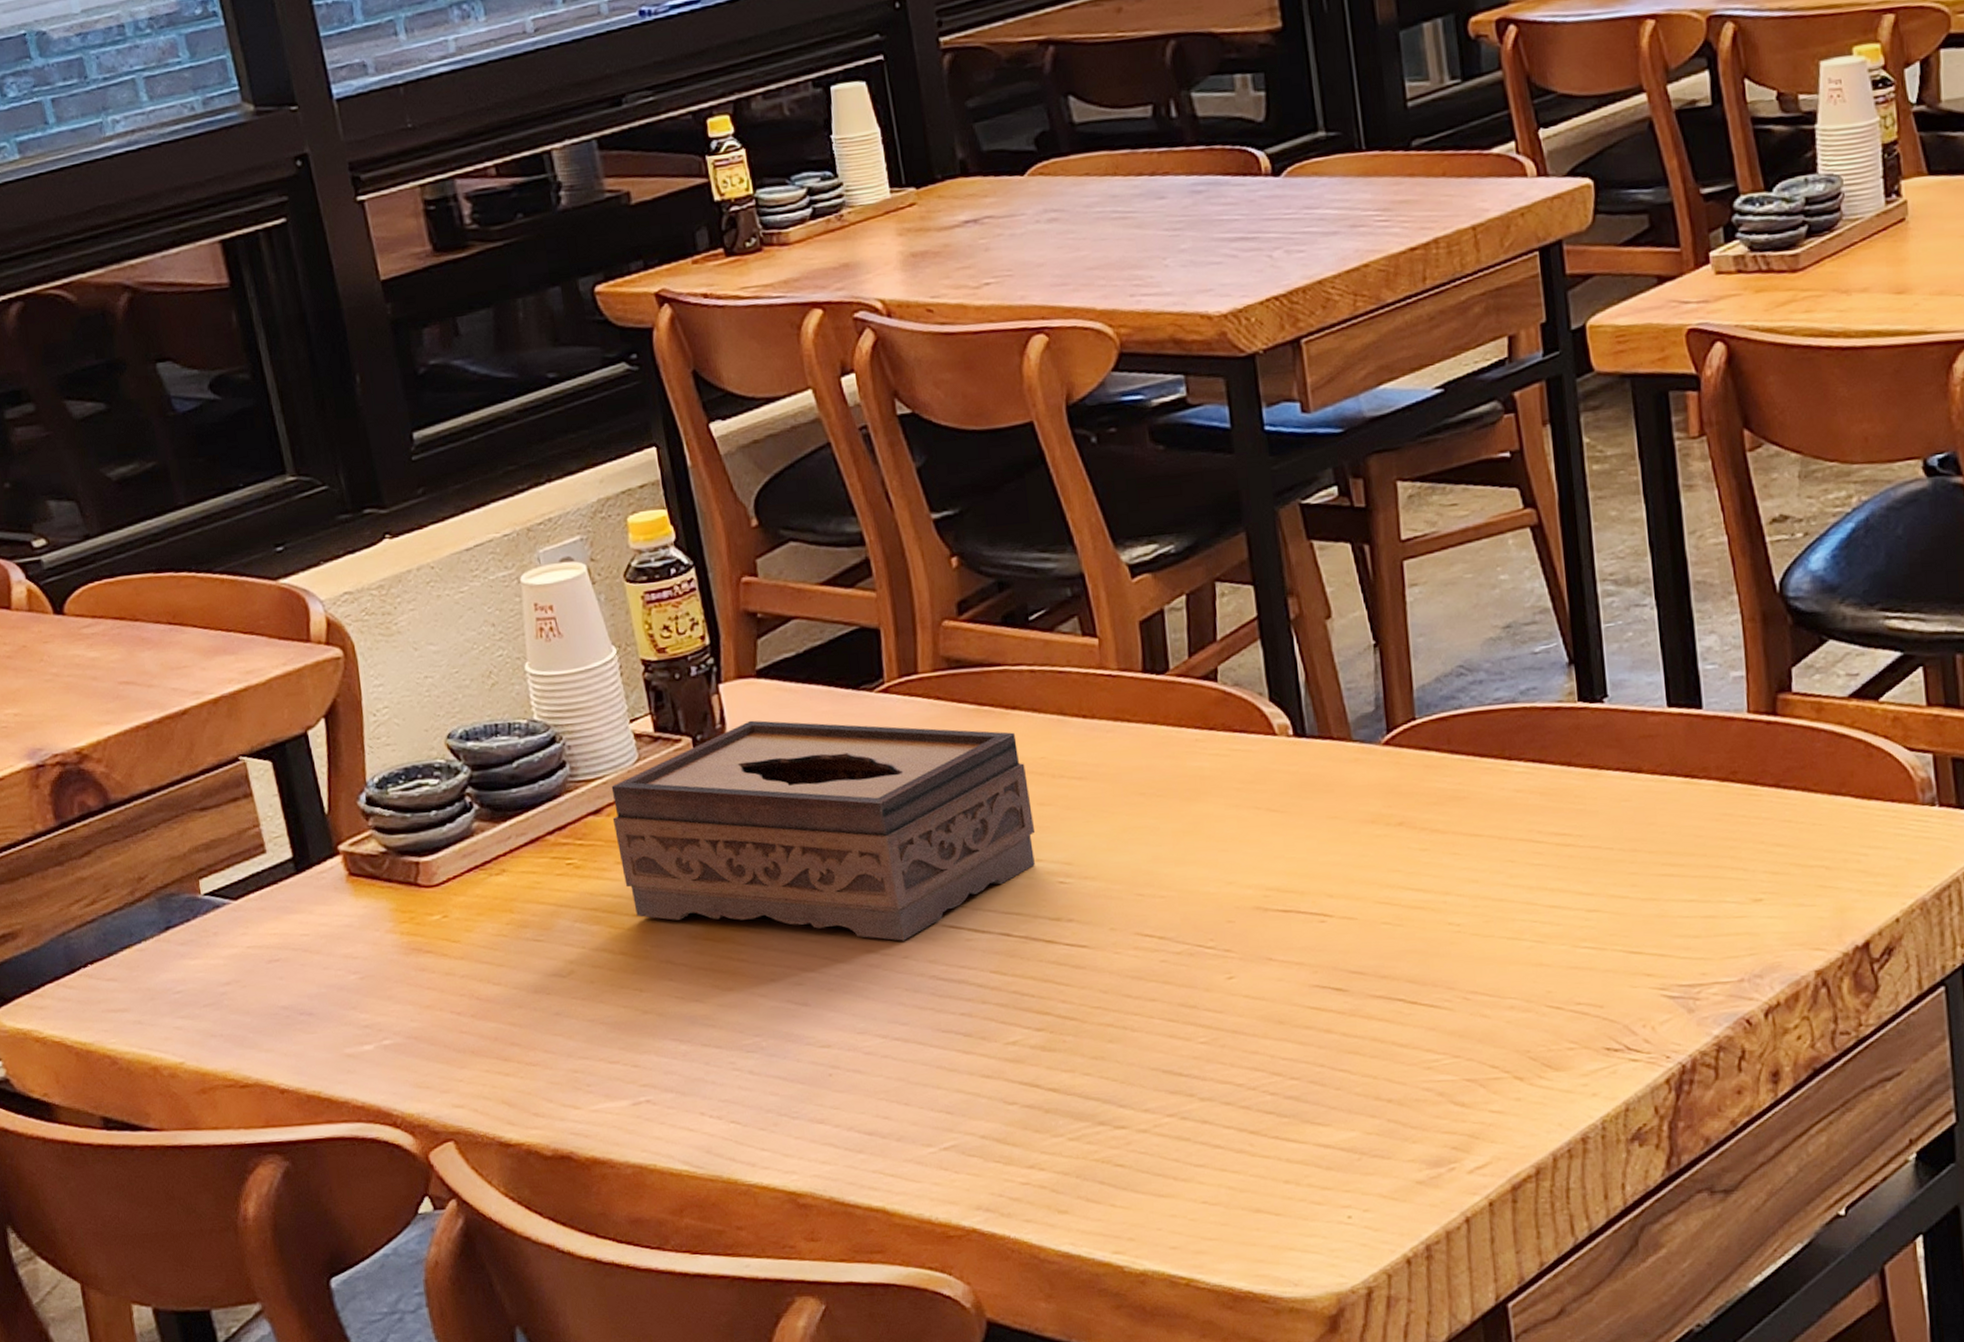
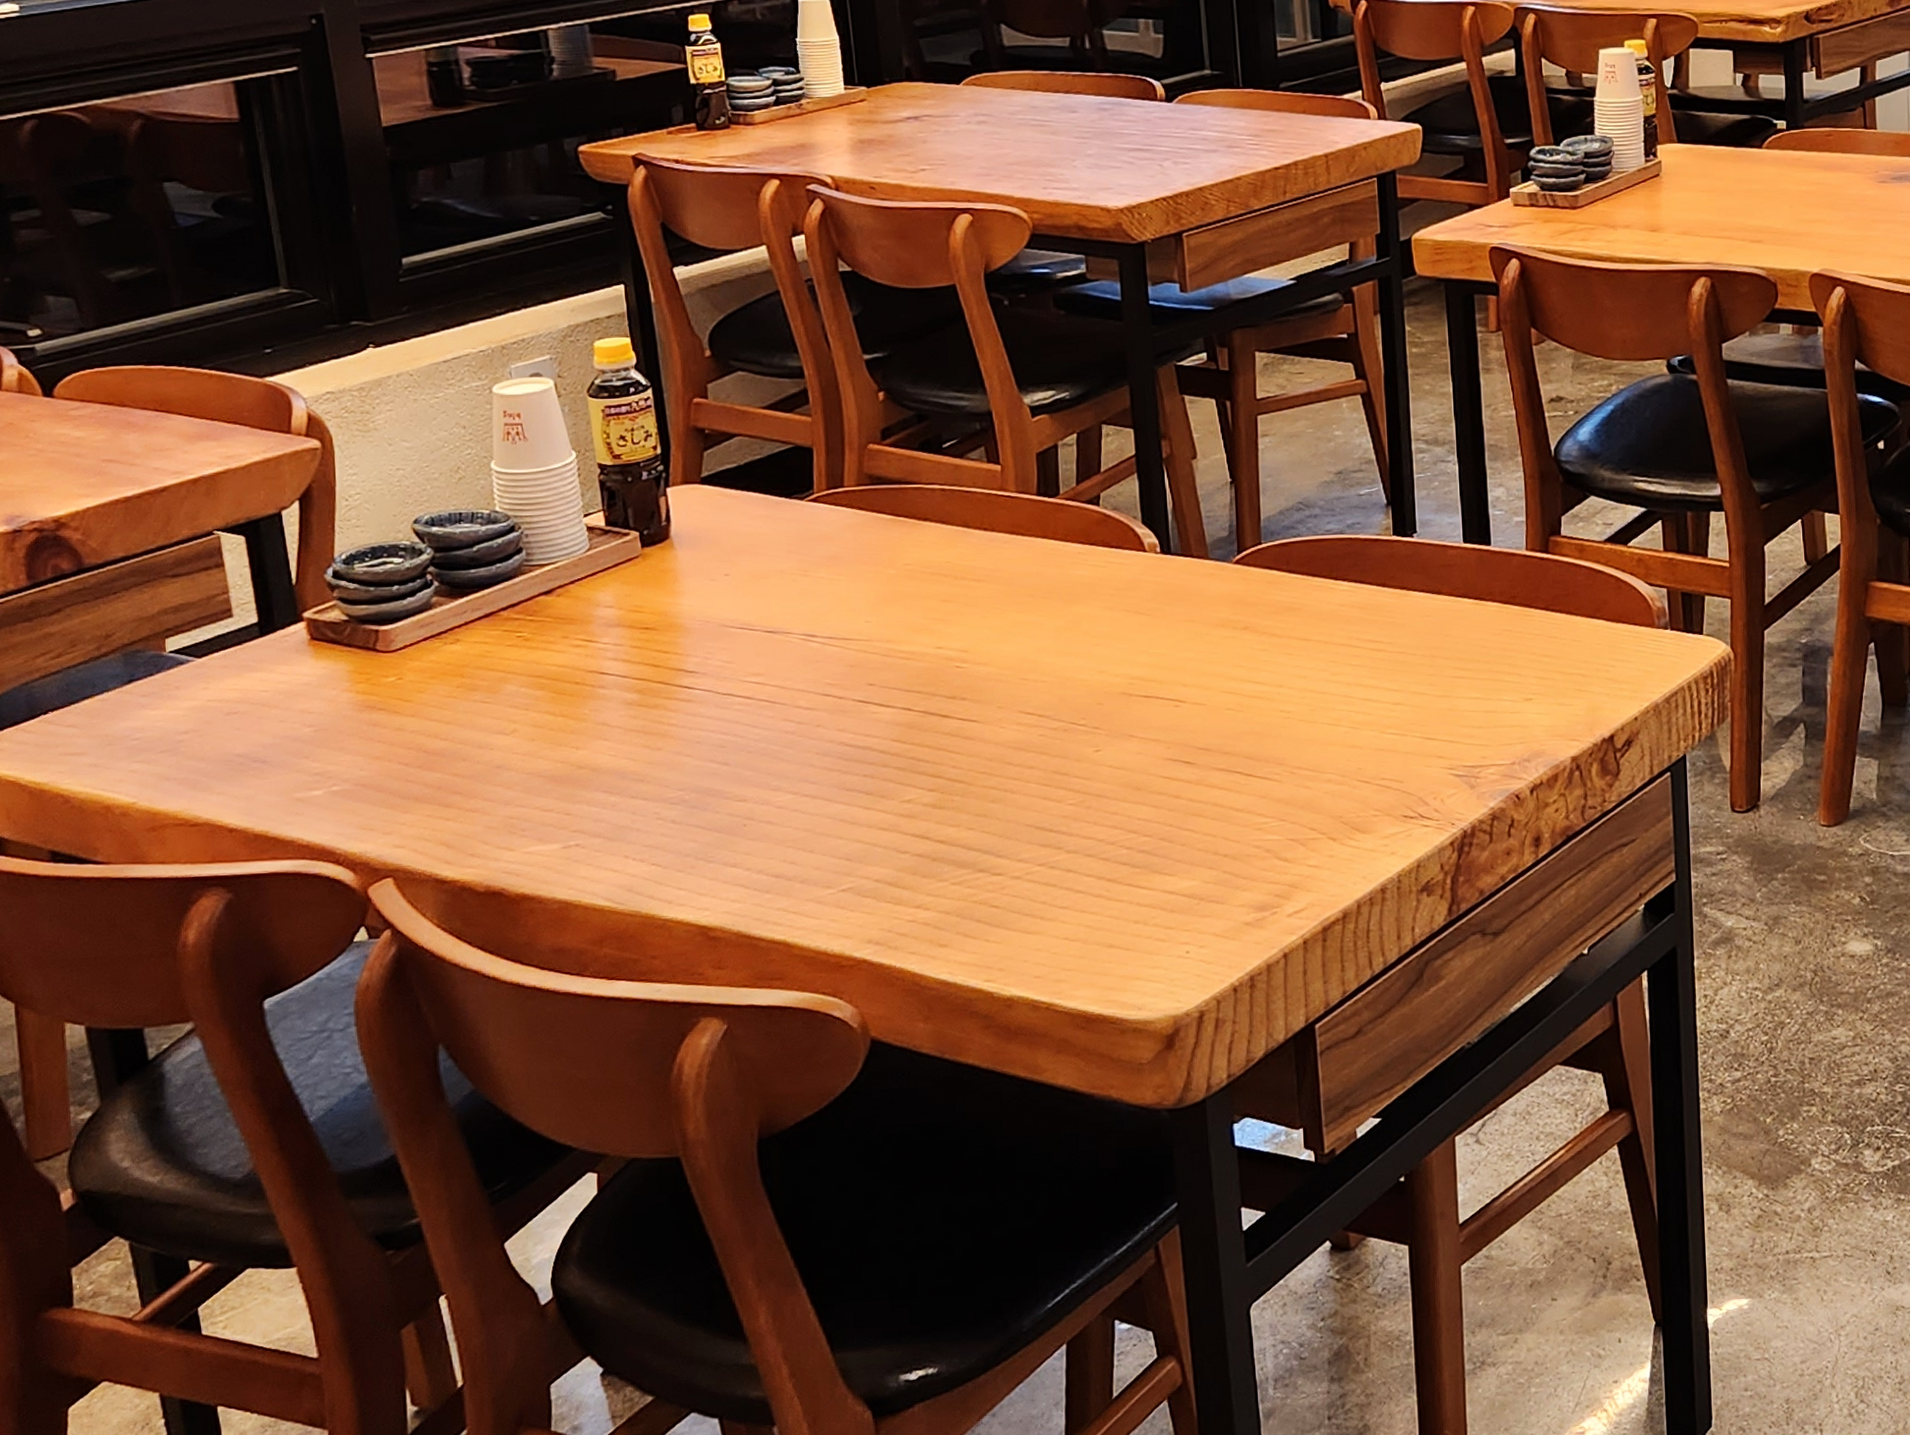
tissue box: present [611,720,1036,941] -> none [562,520,938,712]

